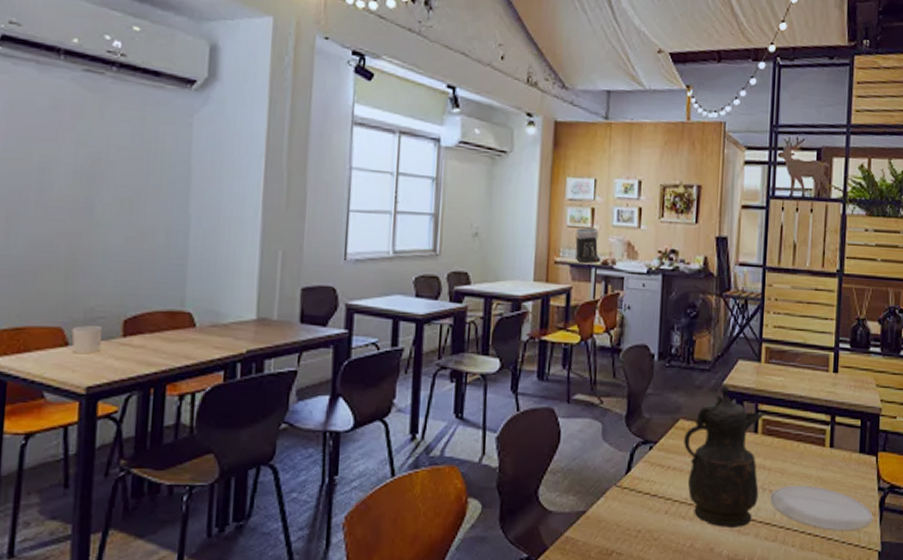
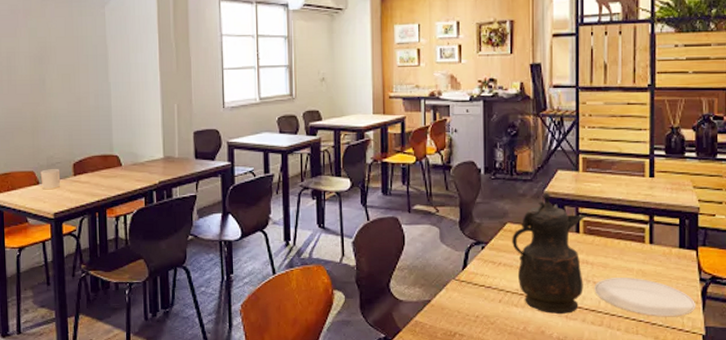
coffee maker: present [575,227,600,263] -> none [405,65,428,96]

